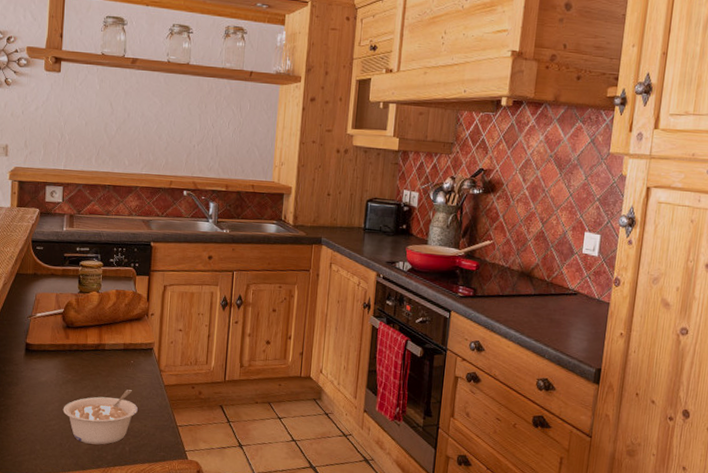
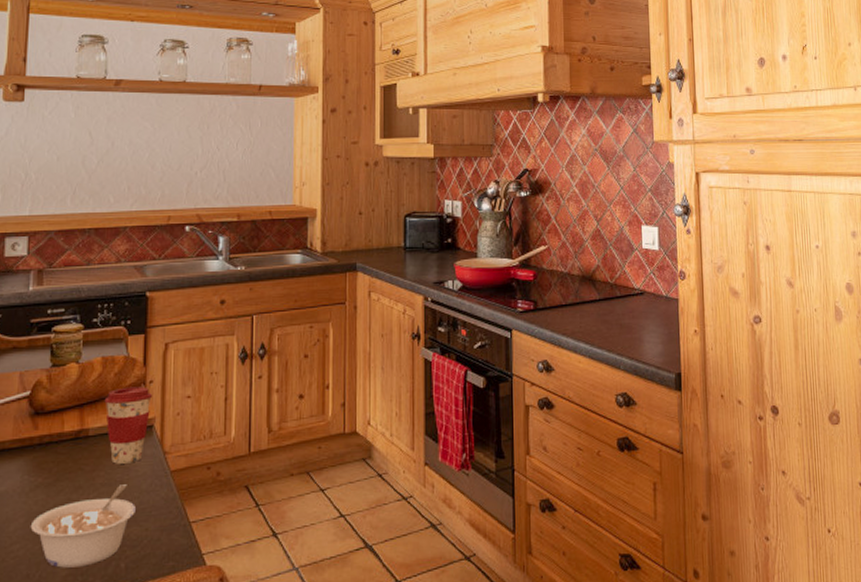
coffee cup: none [117,316,154,375] -> present [104,386,153,464]

